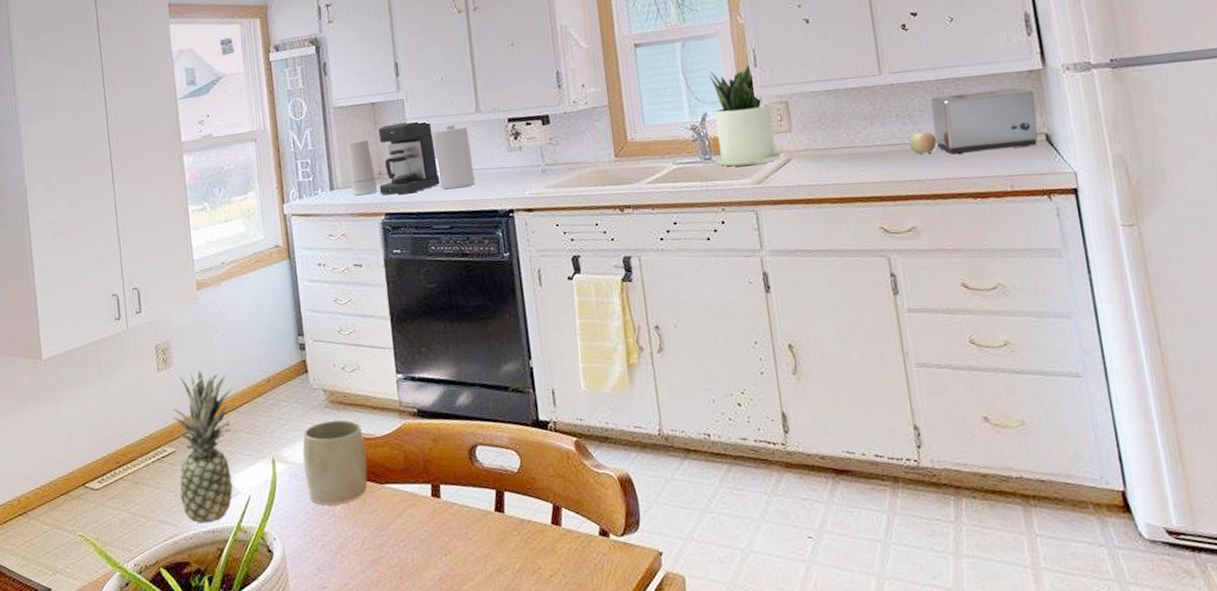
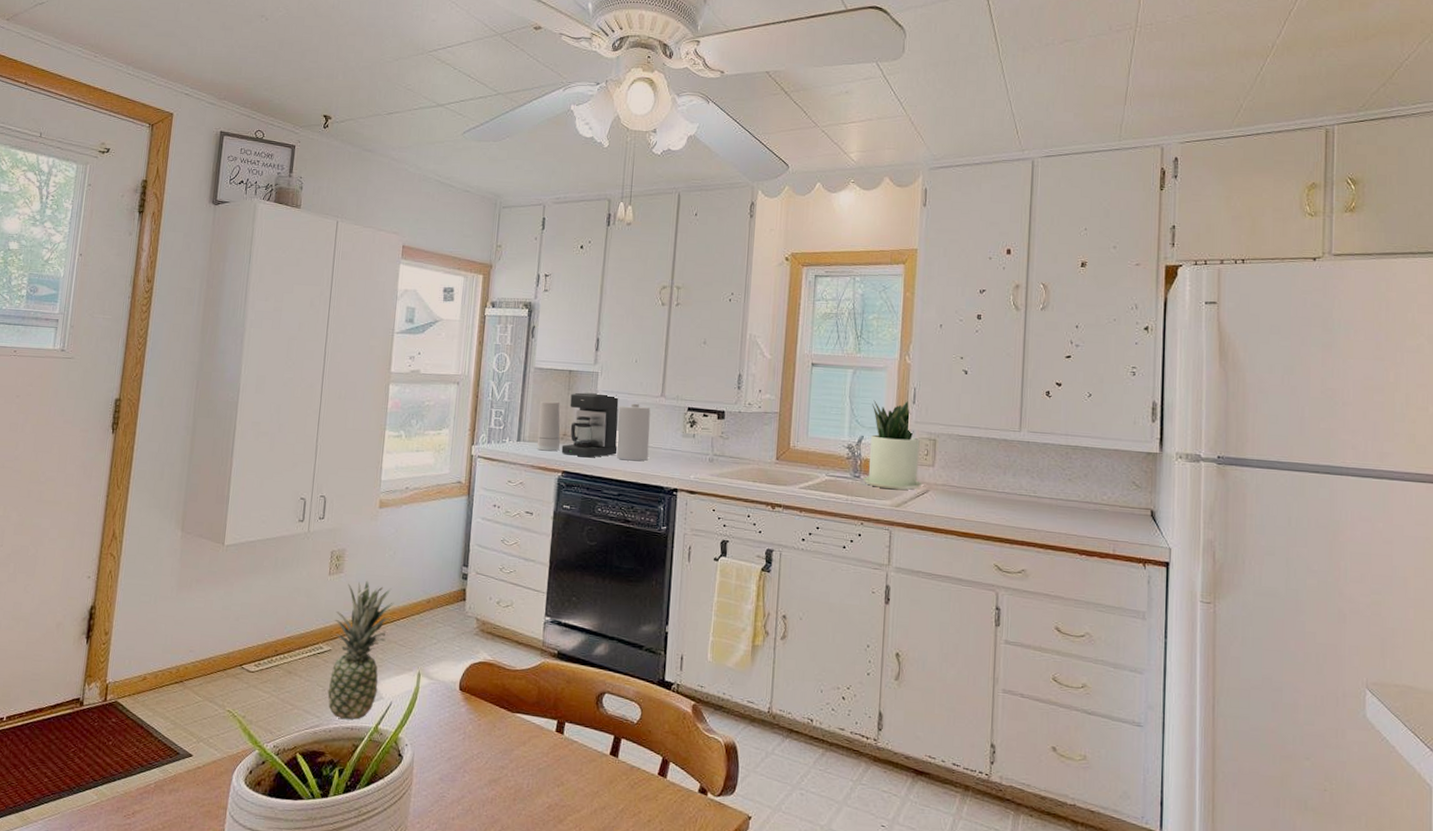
mug: present [302,419,368,506] -> none [444,647,506,725]
fruit: present [909,128,937,154] -> none [1033,485,1058,508]
toaster: present [931,87,1039,154] -> none [1056,460,1148,518]

